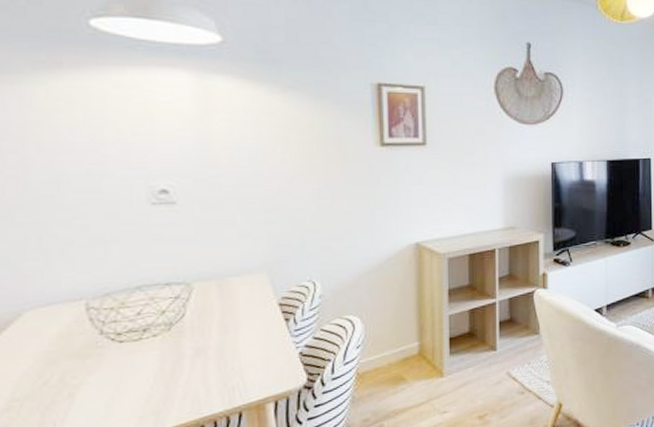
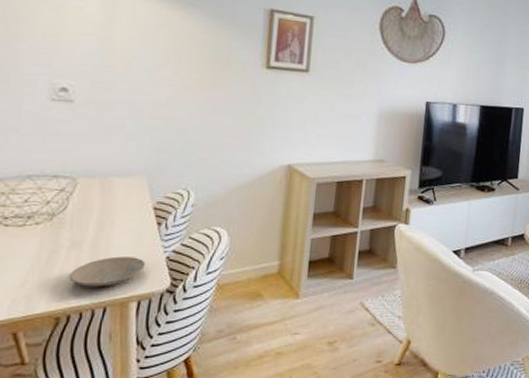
plate: none [197,357,279,394] -> present [69,256,146,287]

